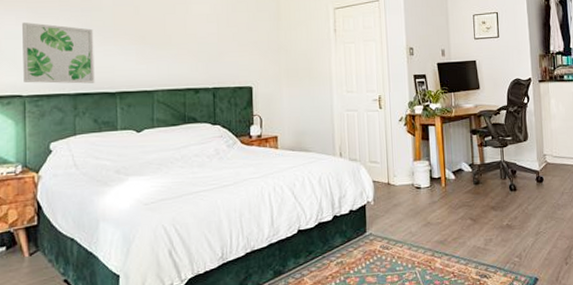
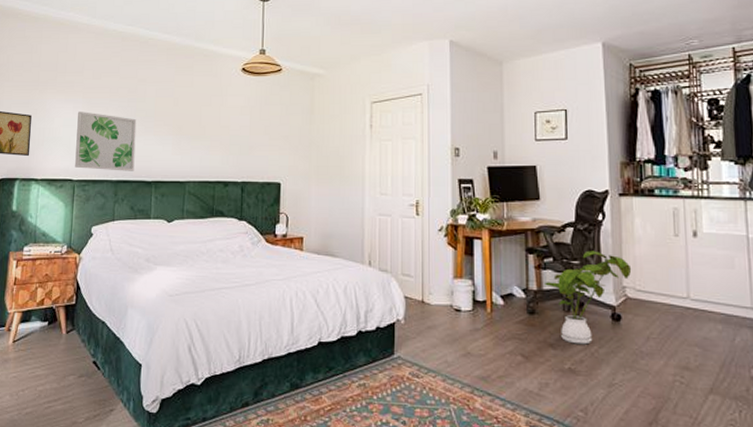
house plant: none [486,128,550,205] -> present [545,250,632,345]

